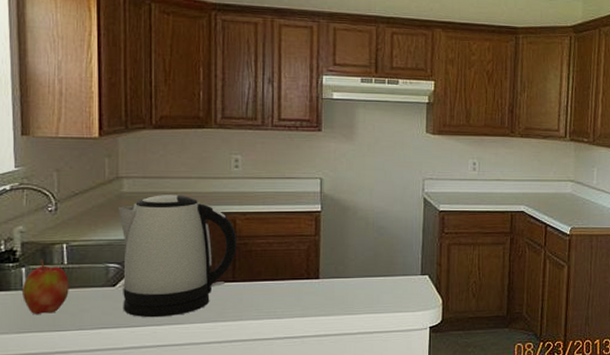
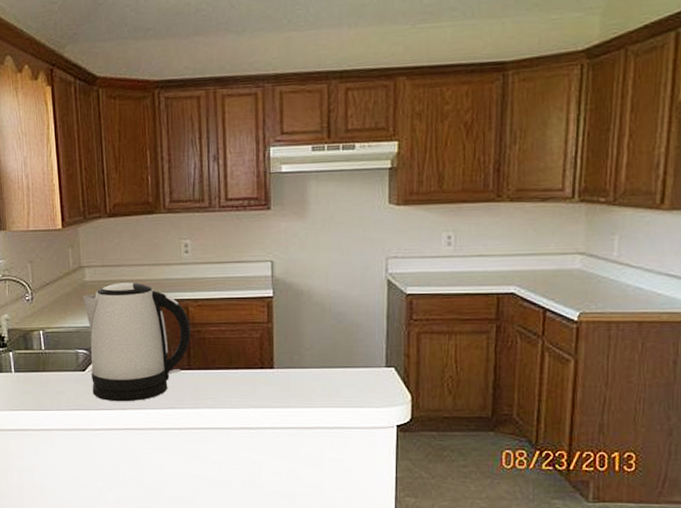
apple: present [22,259,69,315] -> none [11,344,48,395]

